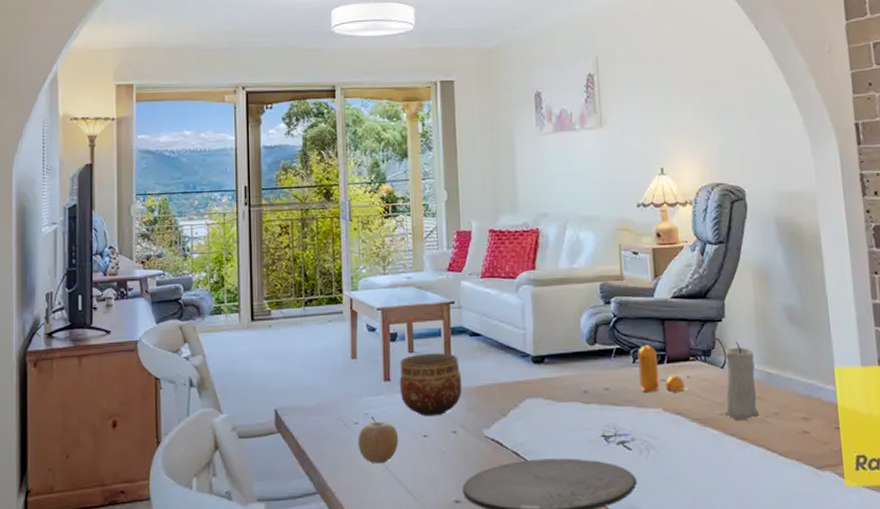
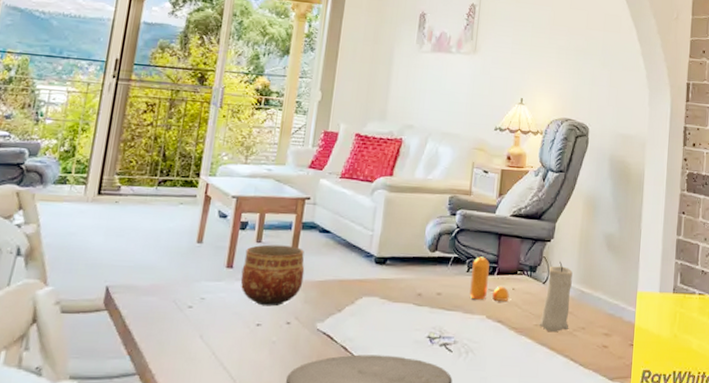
fruit: present [357,416,399,463] -> none [187,301,232,348]

